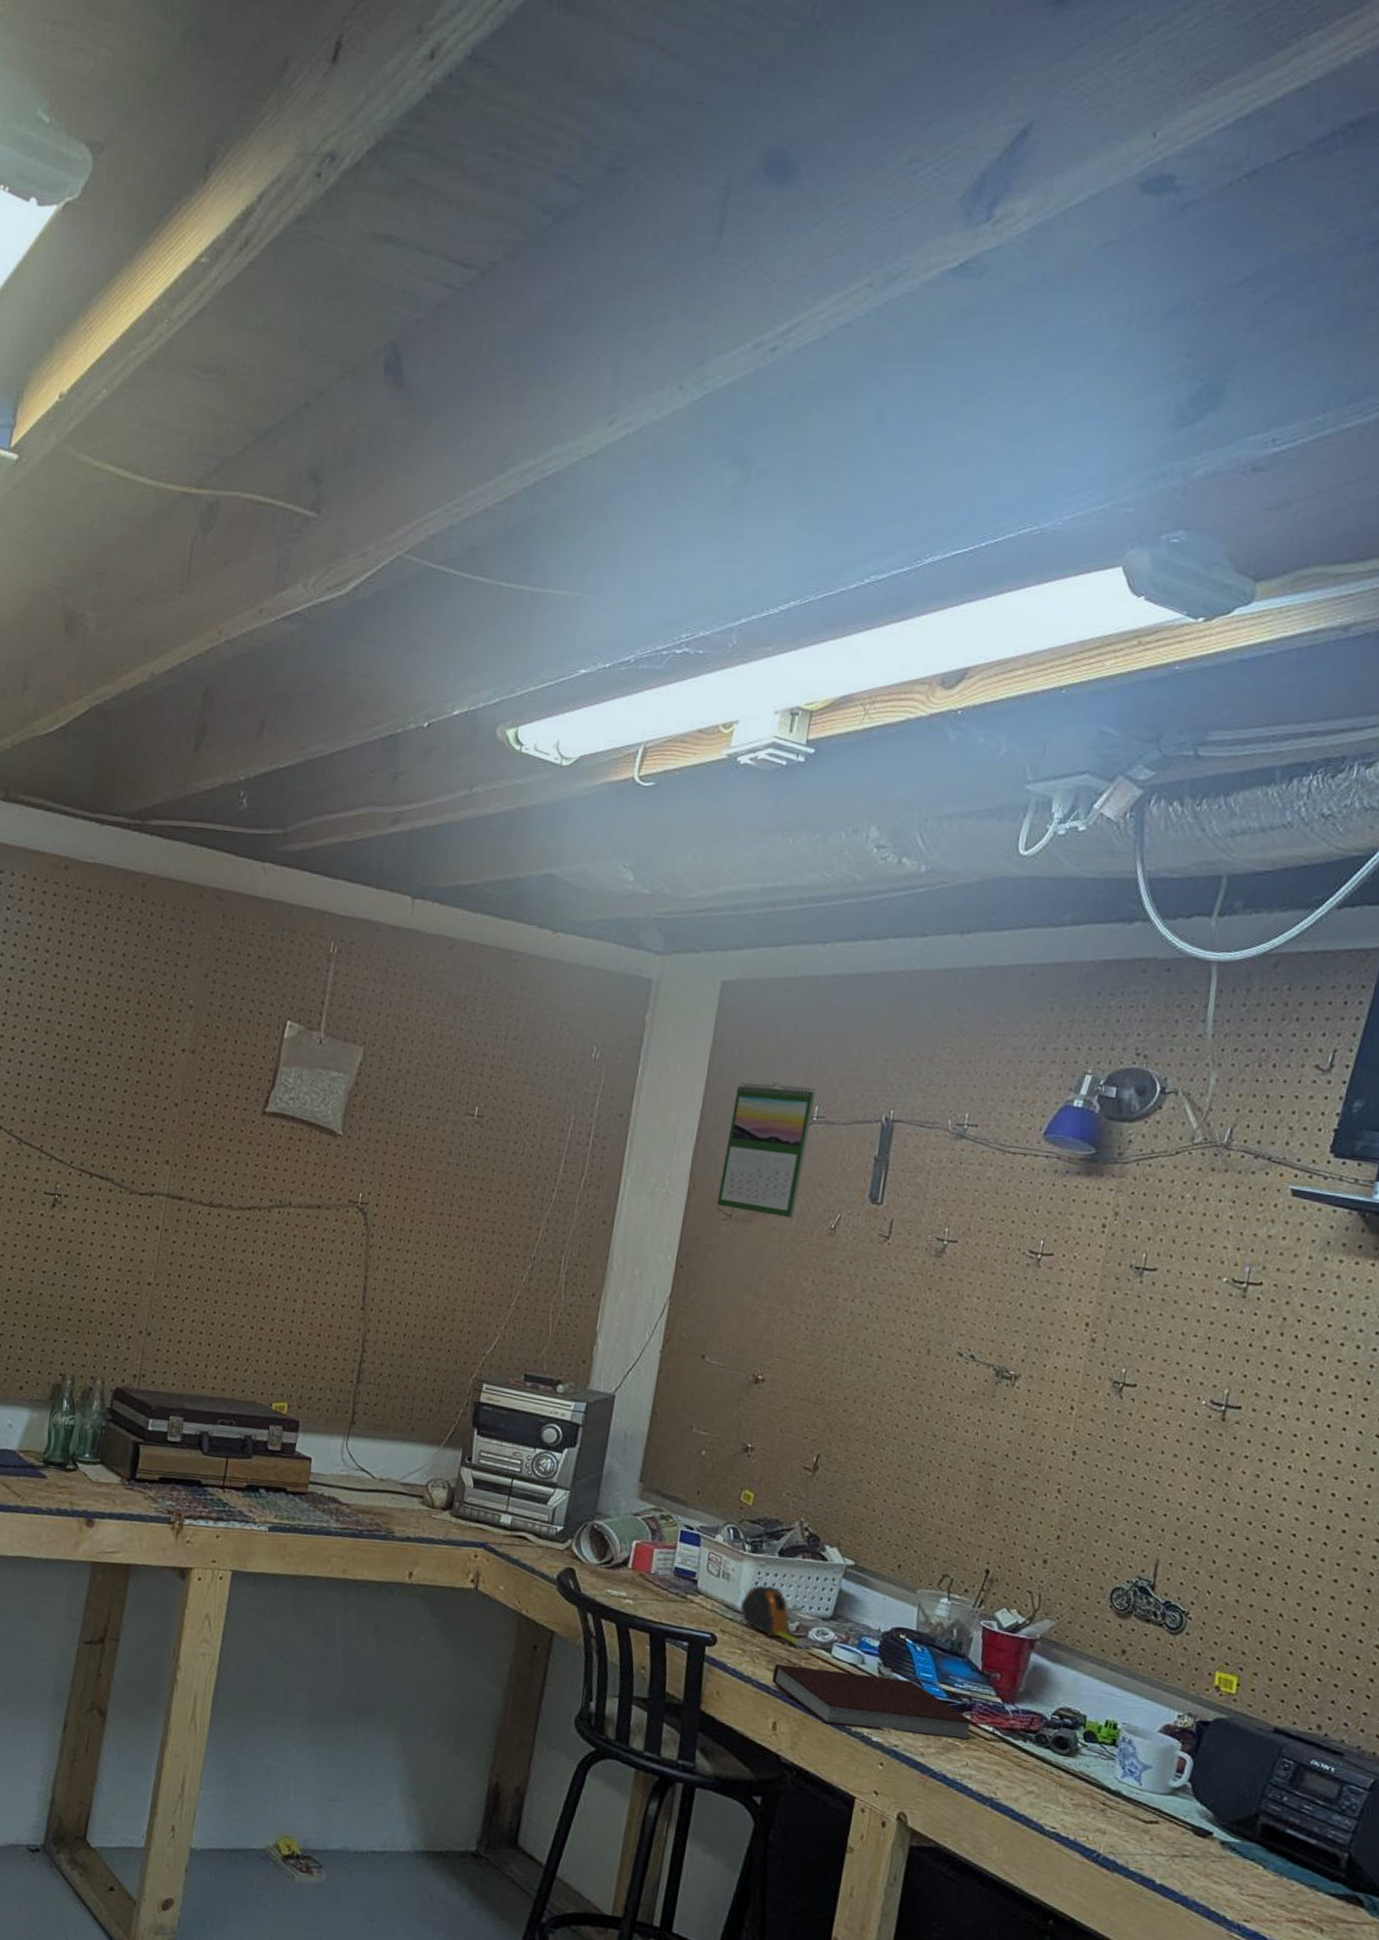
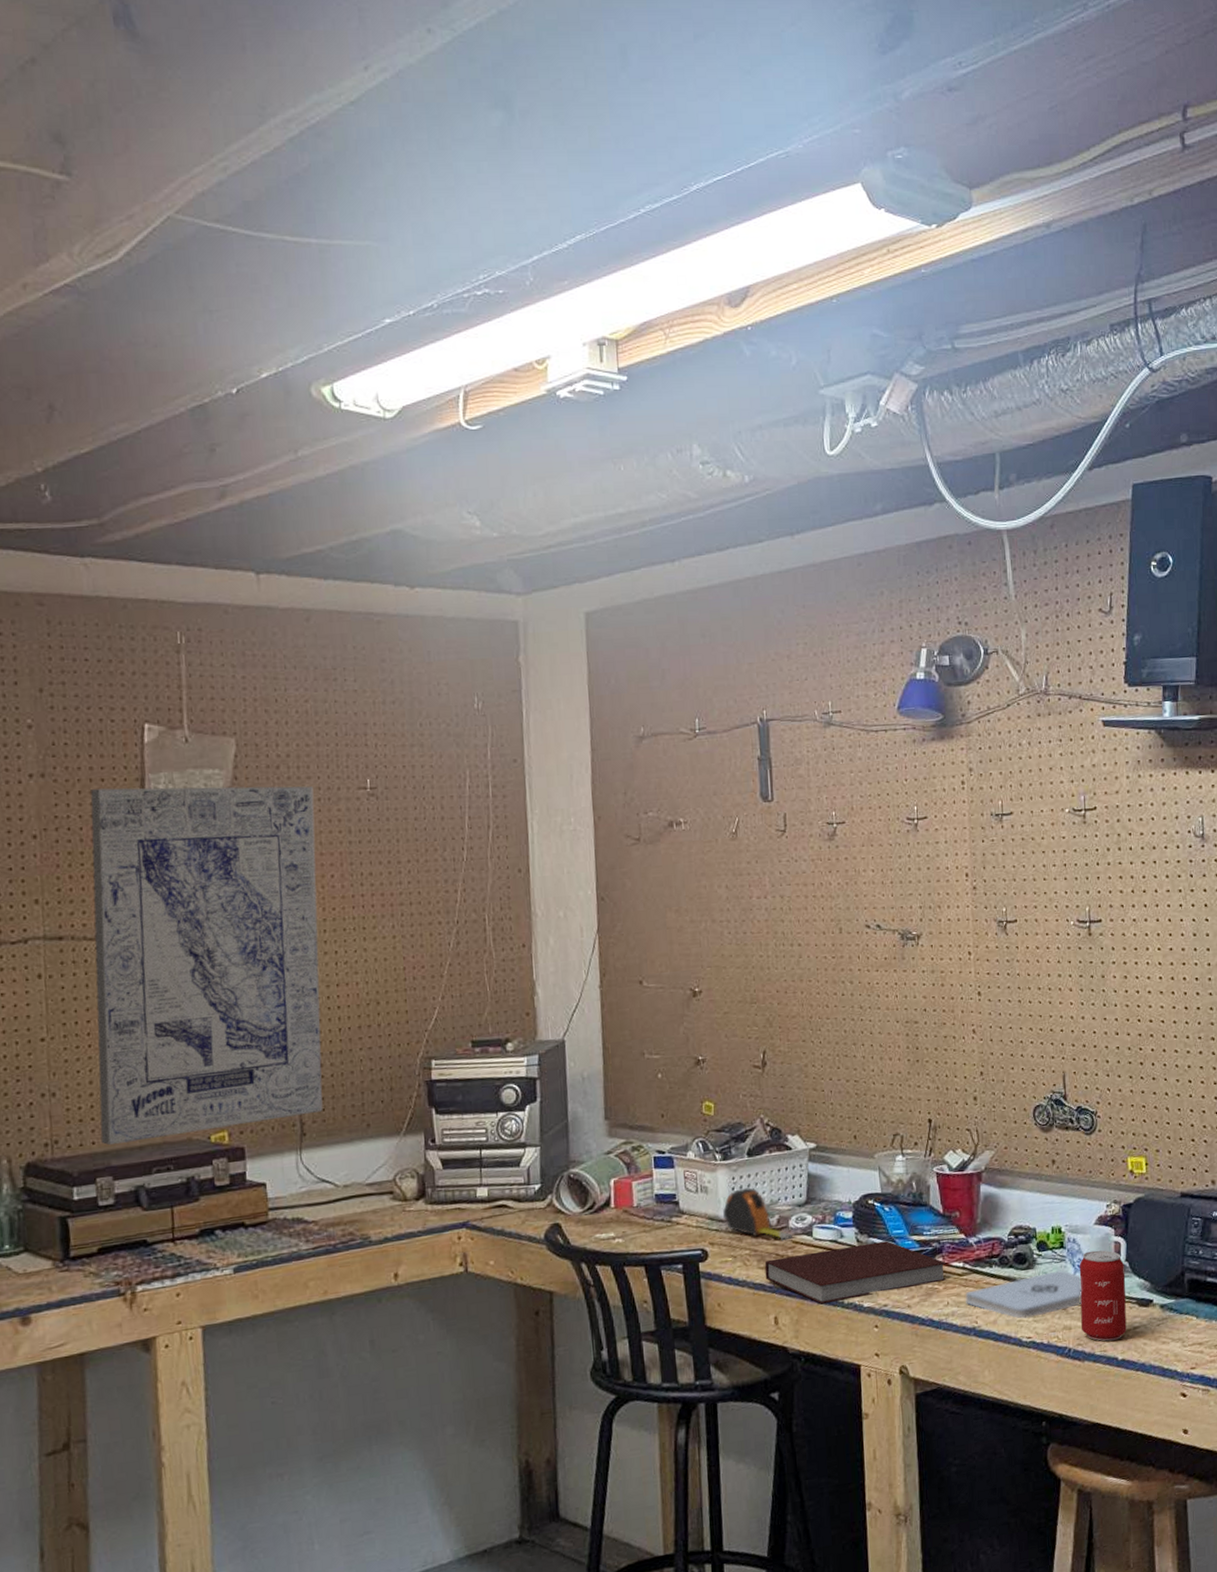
wall art: none [180,1072,425,1406] -> present [90,785,323,1146]
calendar: present [716,1082,816,1219] -> none [620,701,697,833]
notepad: none [987,1759,1129,1812] -> present [965,1269,1082,1319]
beverage can: none [1117,1757,1187,1862] -> present [1079,1250,1127,1342]

